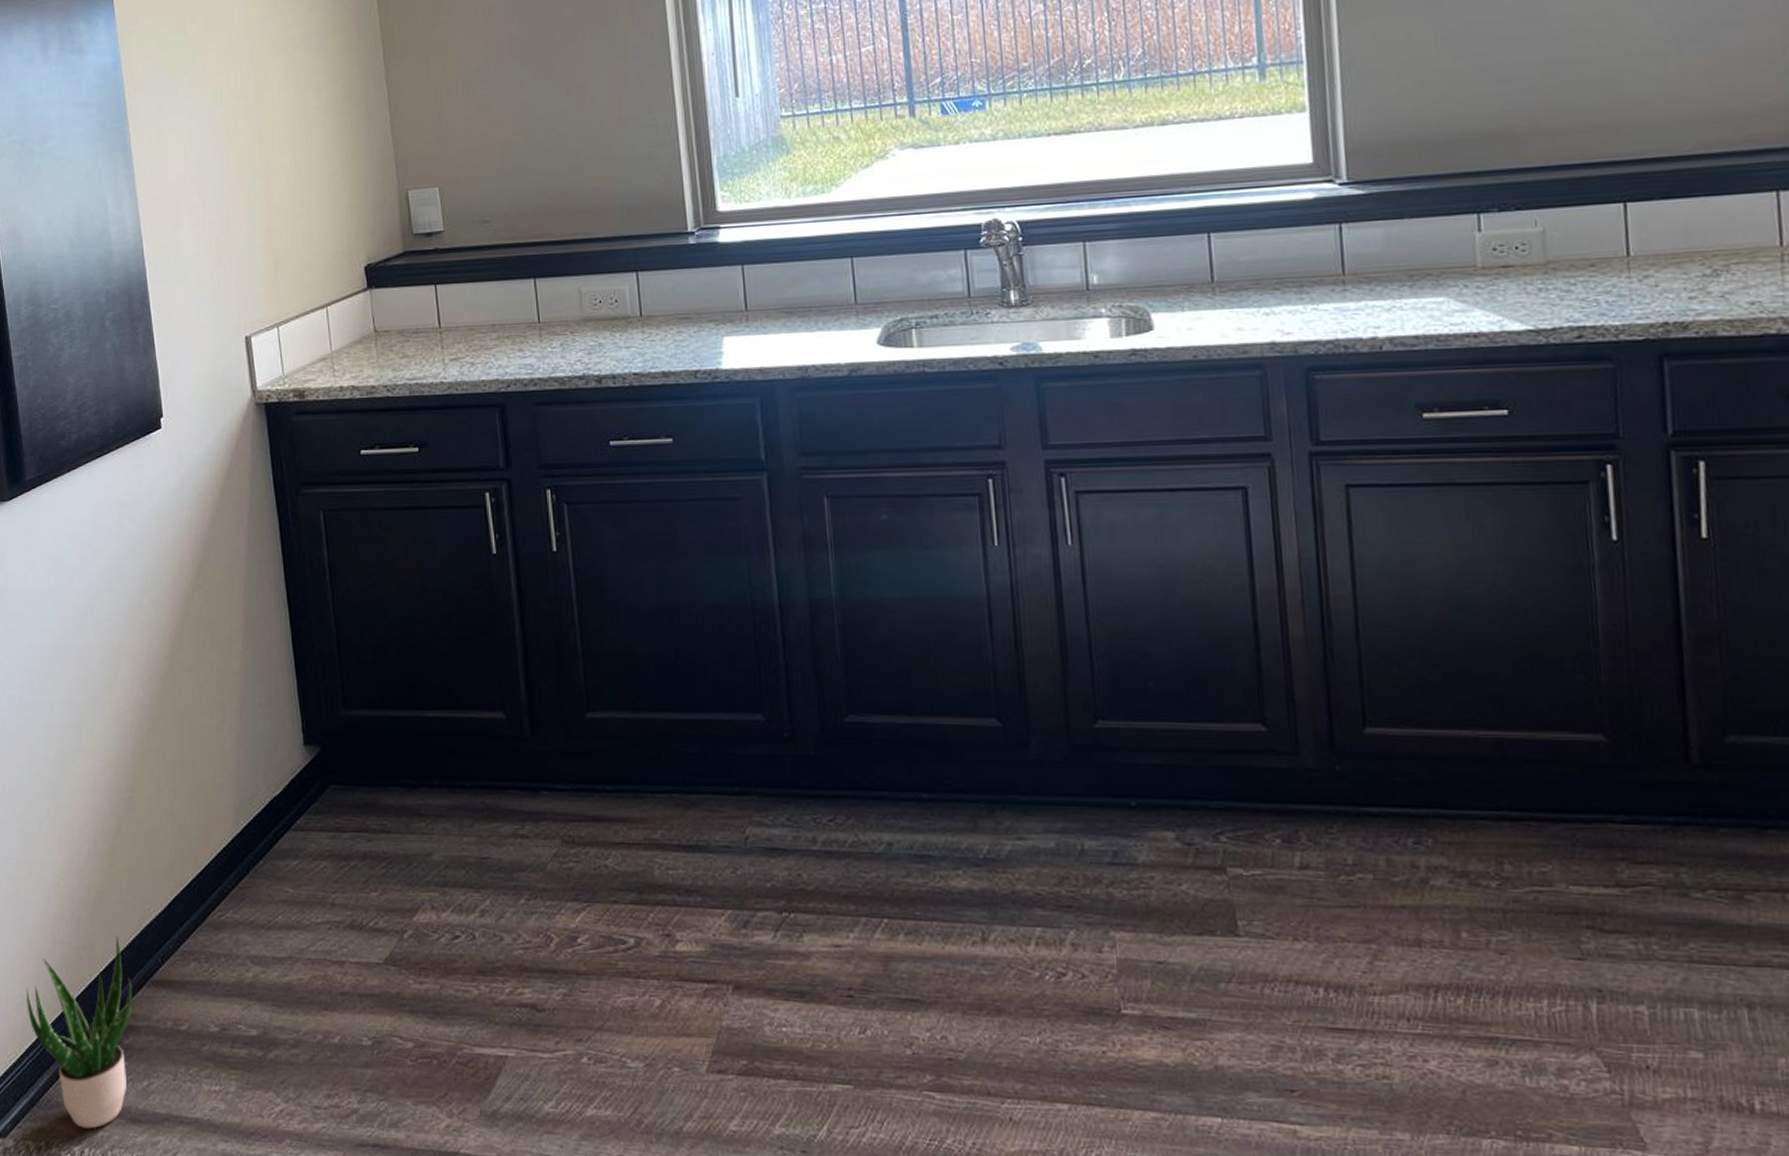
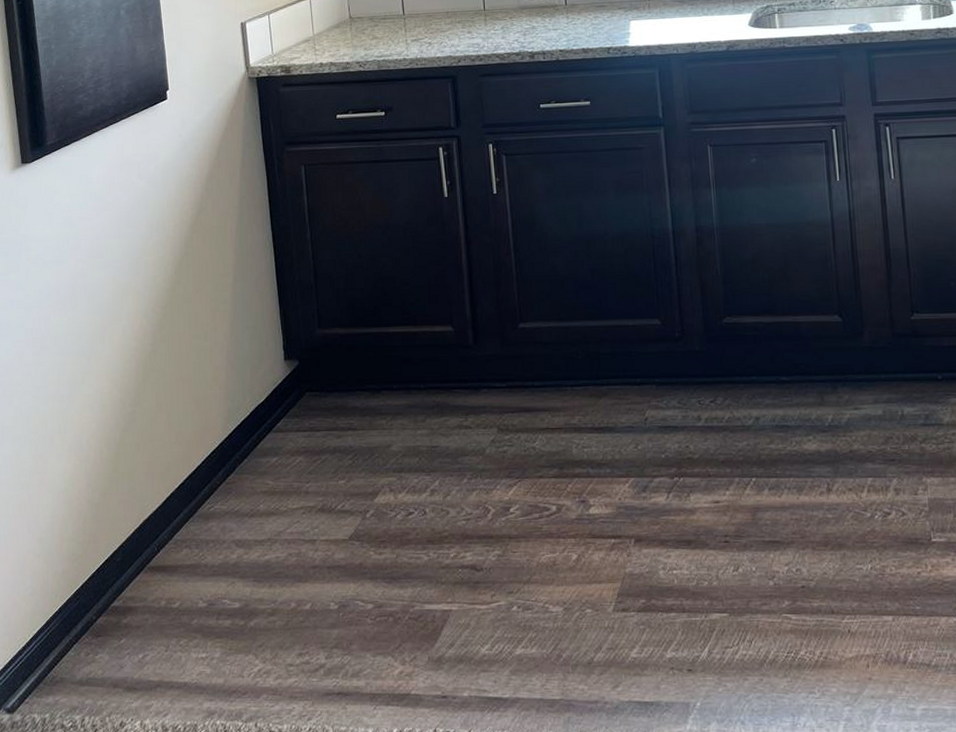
potted plant: present [25,936,137,1129] -> none [35,530,135,699]

